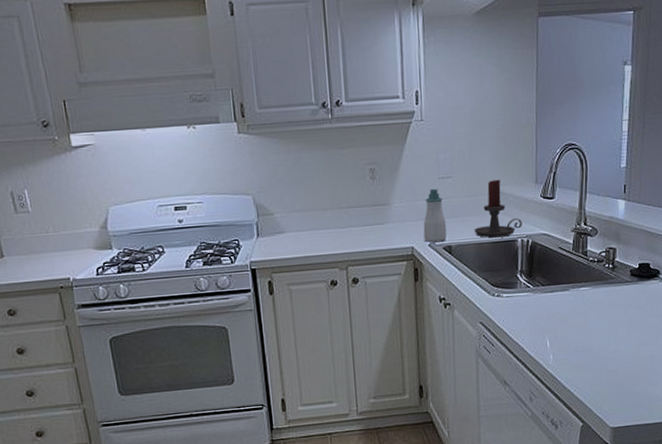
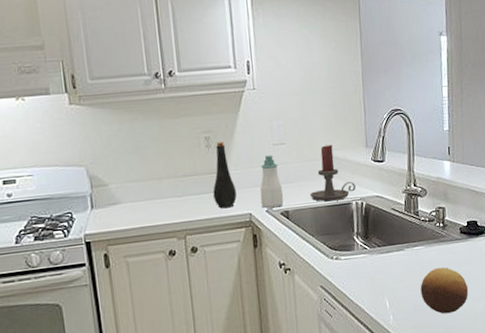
bottle: none [376,174,399,241] -> present [213,142,237,209]
fruit: none [584,309,635,357] -> present [420,266,469,314]

